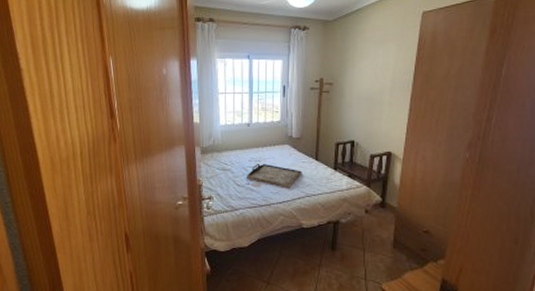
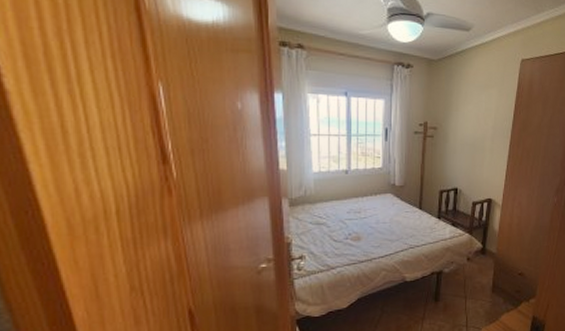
serving tray: present [247,163,302,189] -> none [345,214,406,241]

